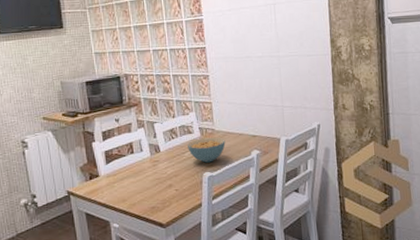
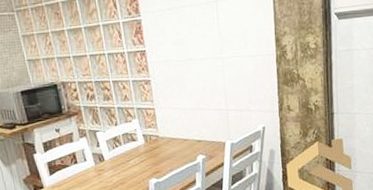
cereal bowl: present [188,137,226,163] -> none [132,143,171,170]

